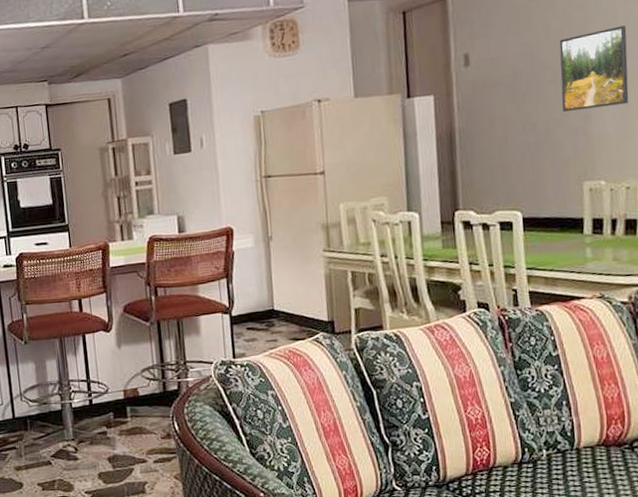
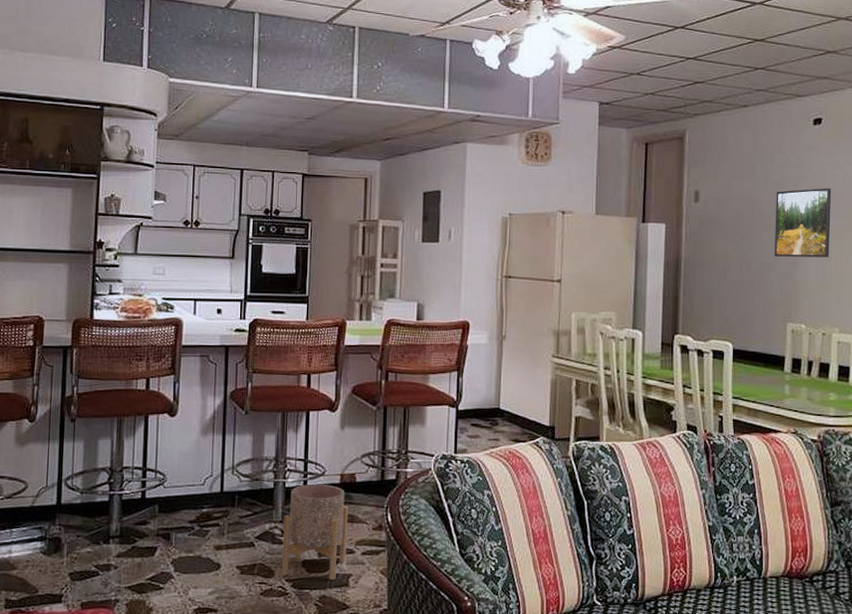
planter: none [75,401,140,489] -> present [282,484,348,580]

